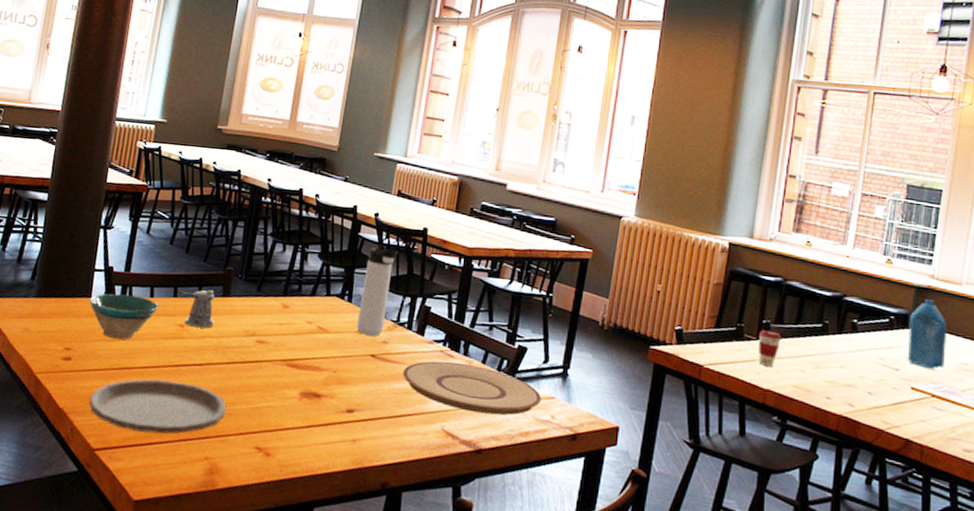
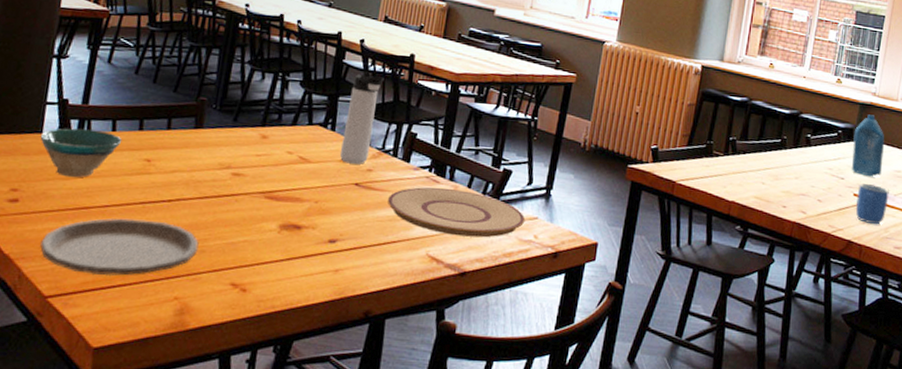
pepper shaker: present [179,289,215,329] -> none [145,121,186,163]
coffee cup: present [758,330,782,367] -> none [725,146,746,180]
mug: none [914,376,955,424] -> present [855,184,889,225]

